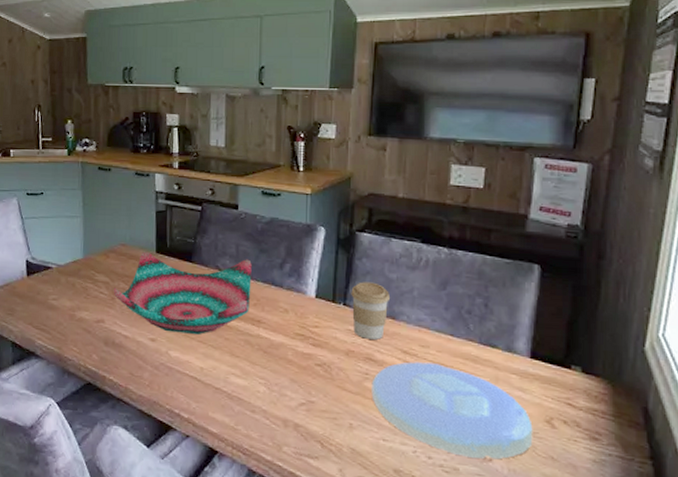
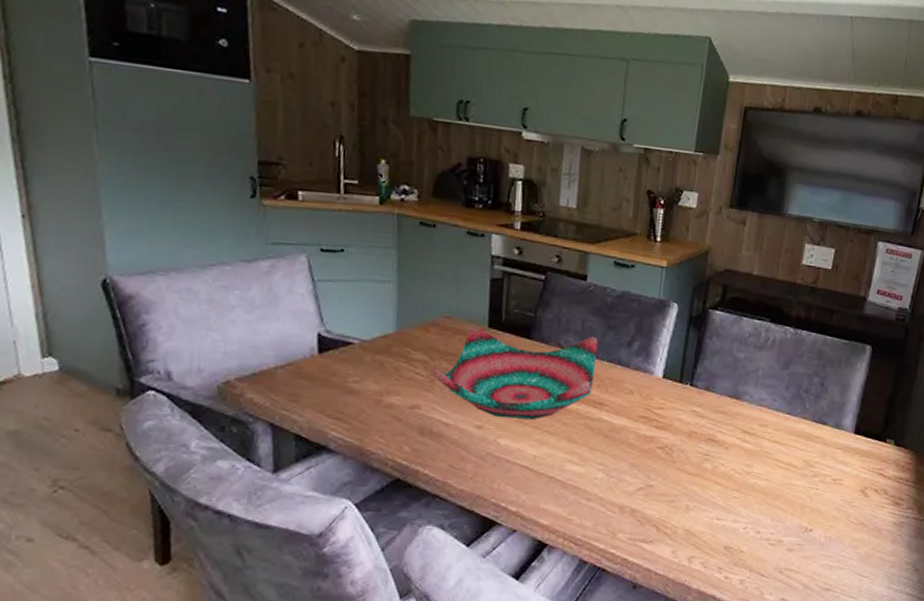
coffee cup: present [351,282,391,340] -> none [698,361,737,420]
plate: present [371,362,533,460] -> none [710,441,850,530]

